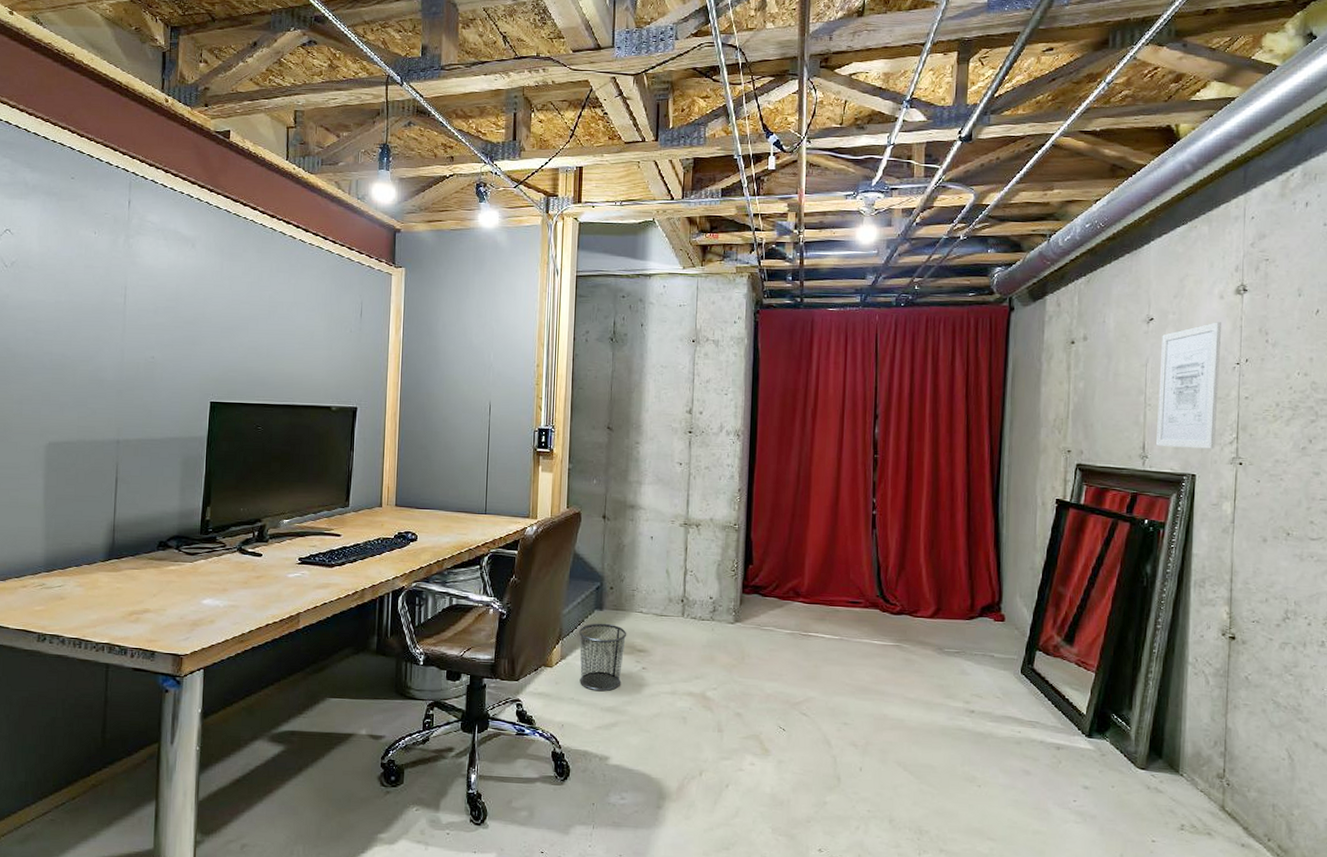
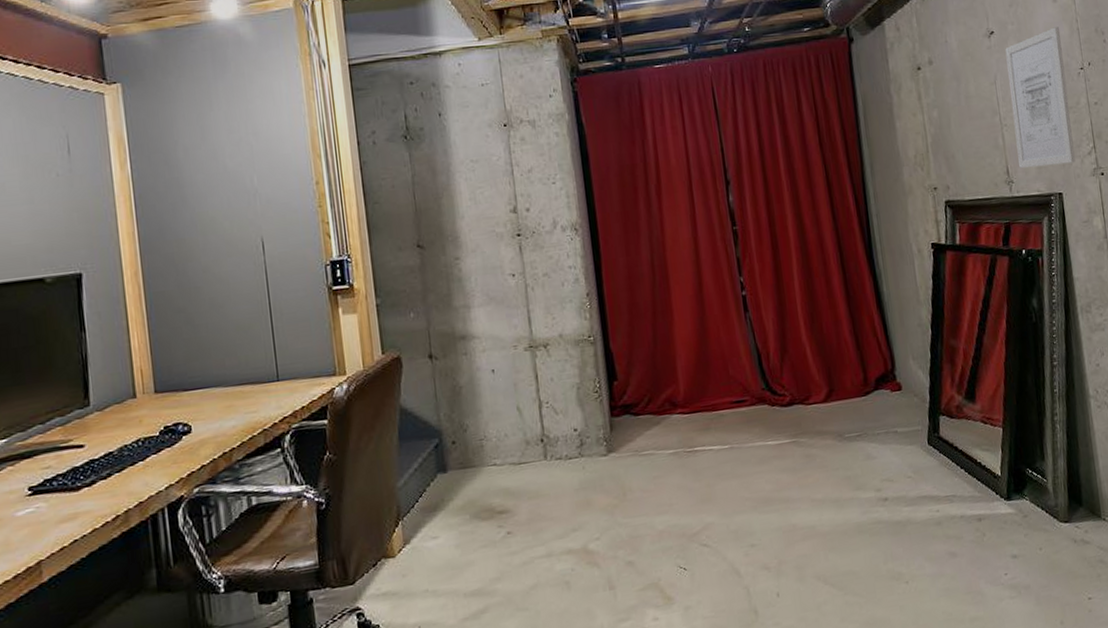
waste bin: present [578,623,627,692] -> none [420,487,483,575]

